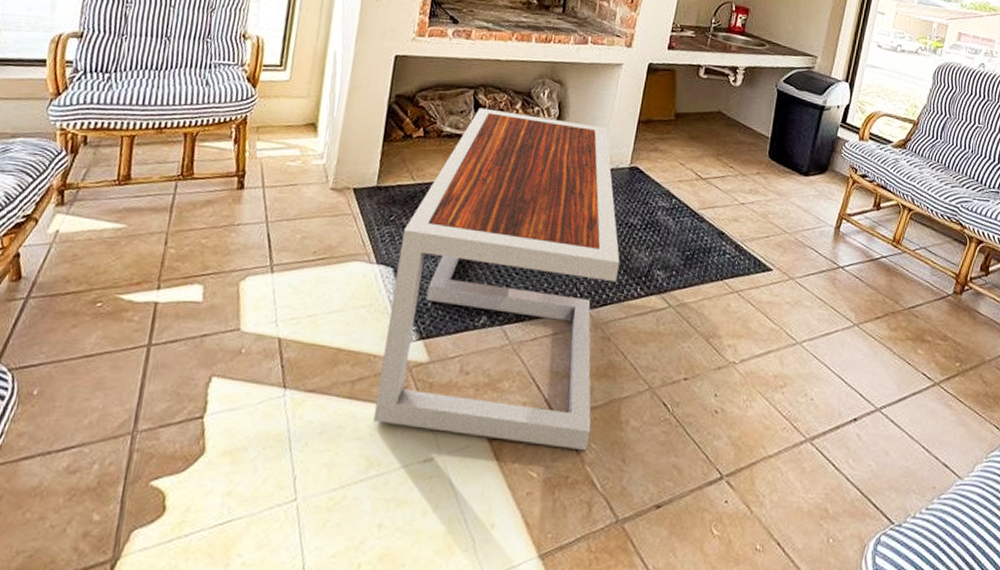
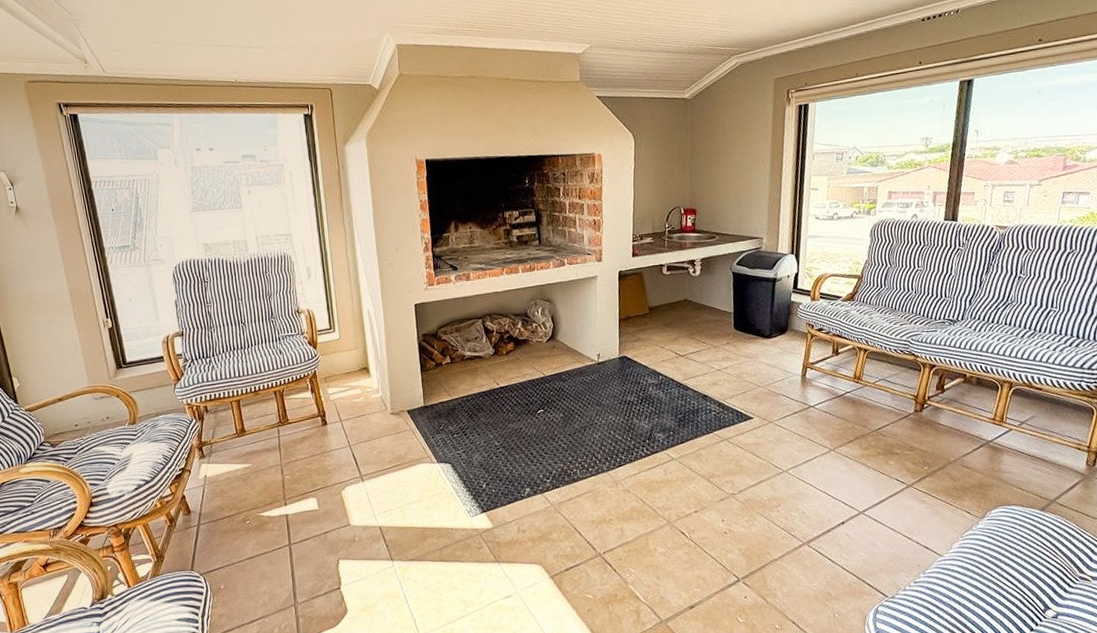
coffee table: present [373,107,620,451] -> none [452,329,628,575]

